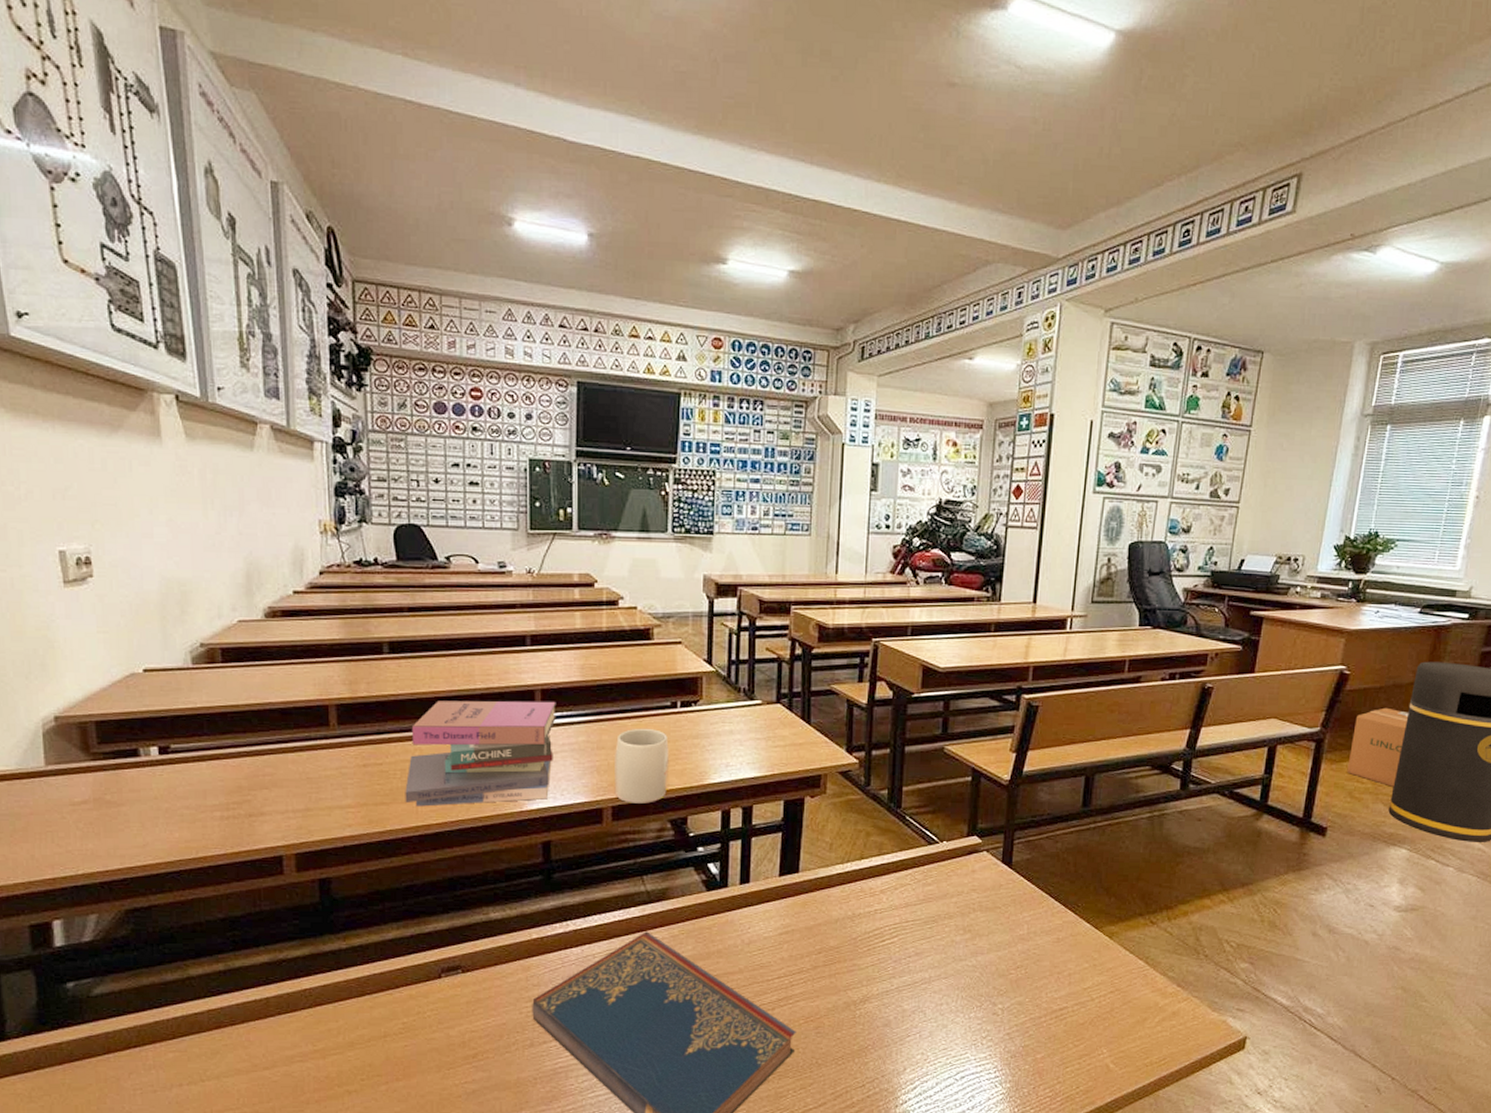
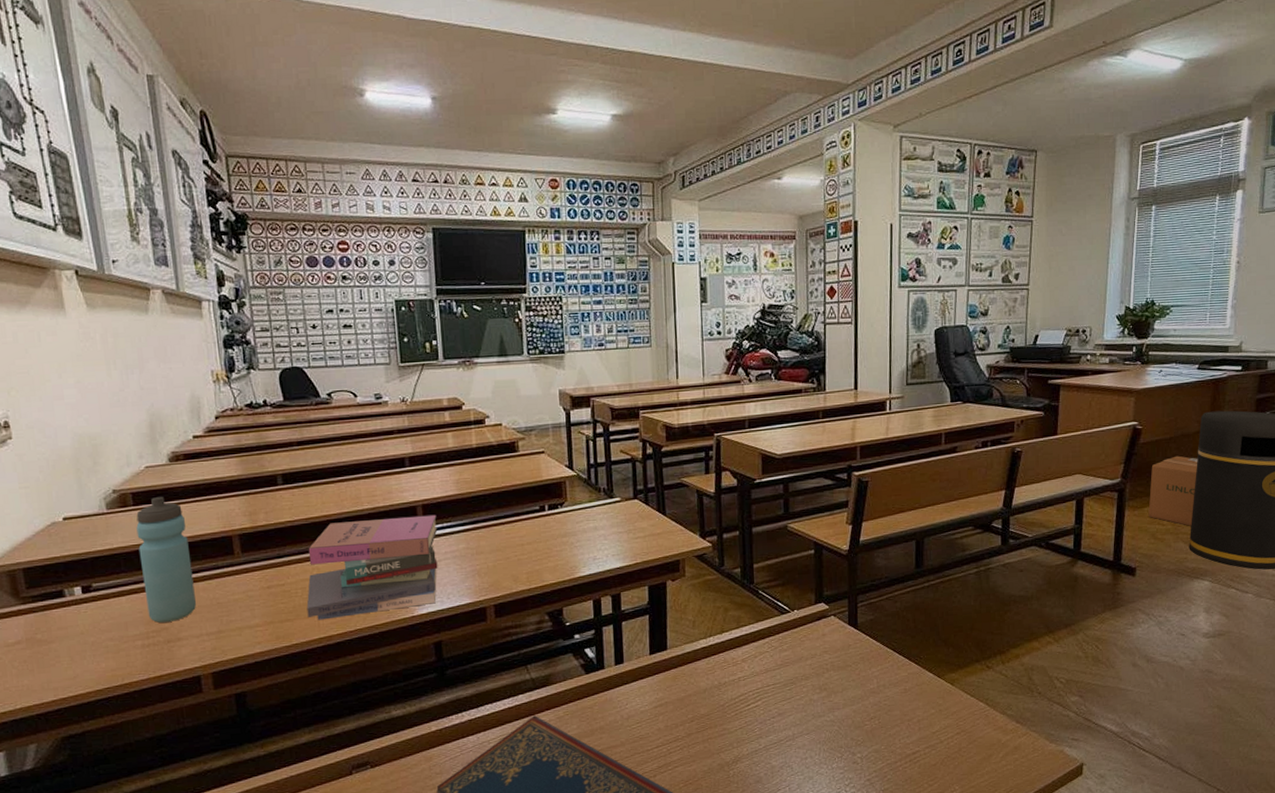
water bottle: none [223,655,284,795] -> present [136,497,197,624]
mug: present [613,728,669,804] -> none [492,531,543,601]

